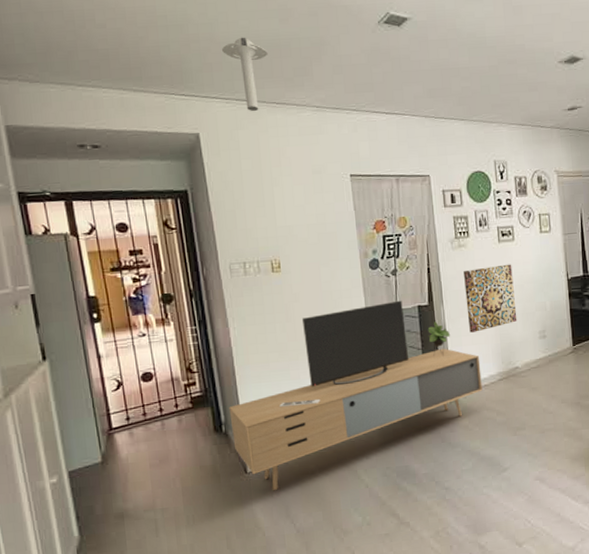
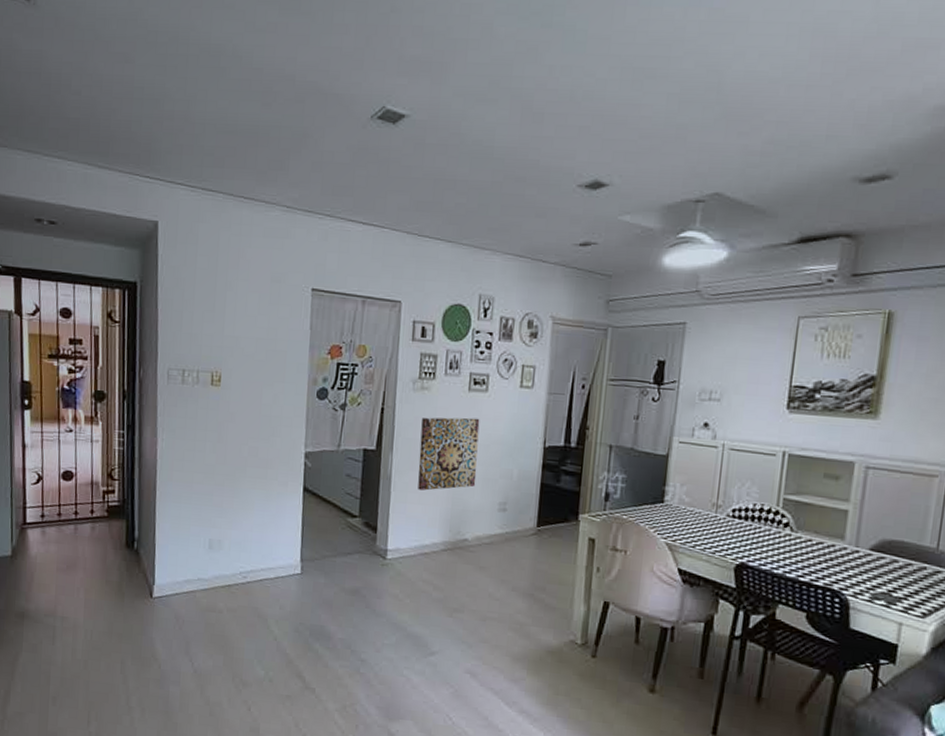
ceiling light: present [221,37,268,112] -> none [195,119,244,205]
media console: present [229,300,483,491] -> none [143,439,425,623]

